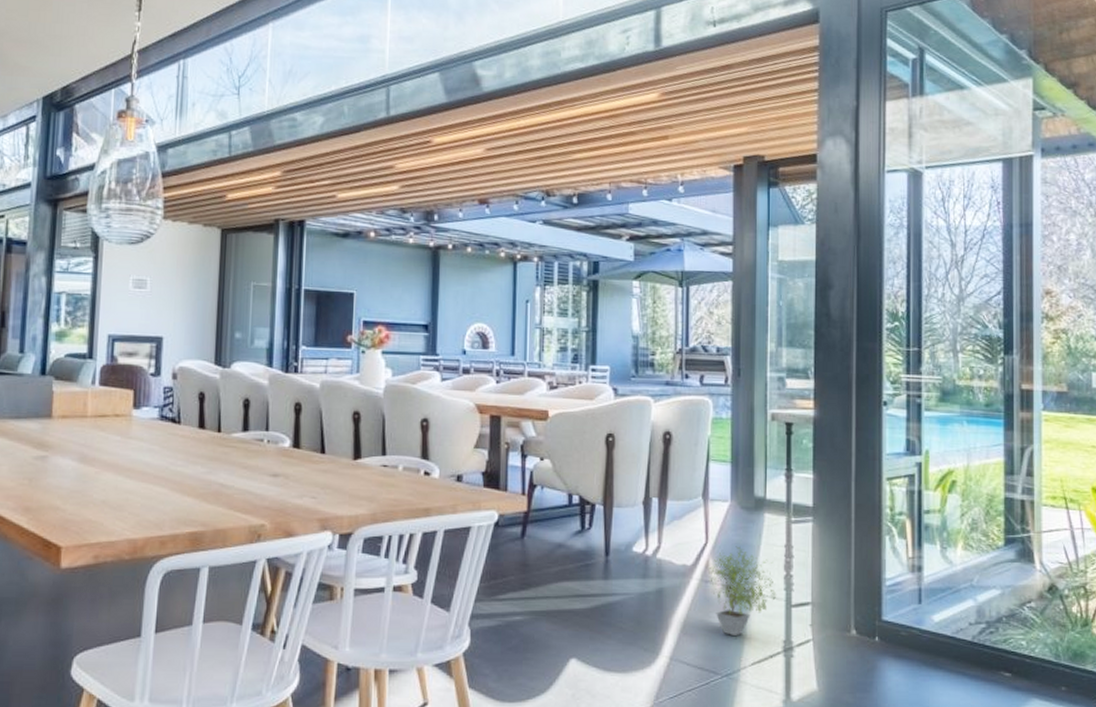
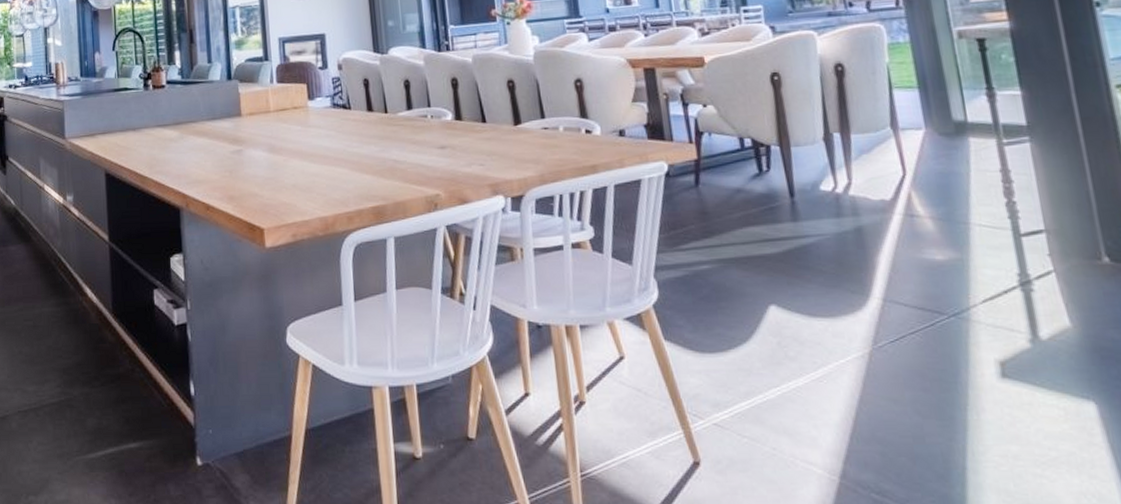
potted plant: present [706,546,776,637] -> none [908,175,999,273]

